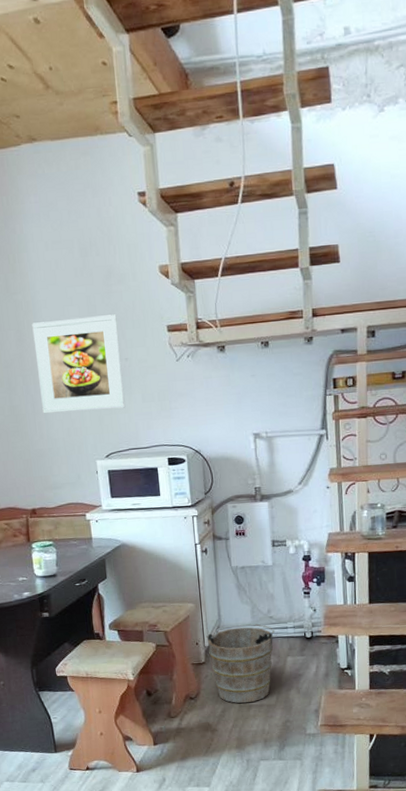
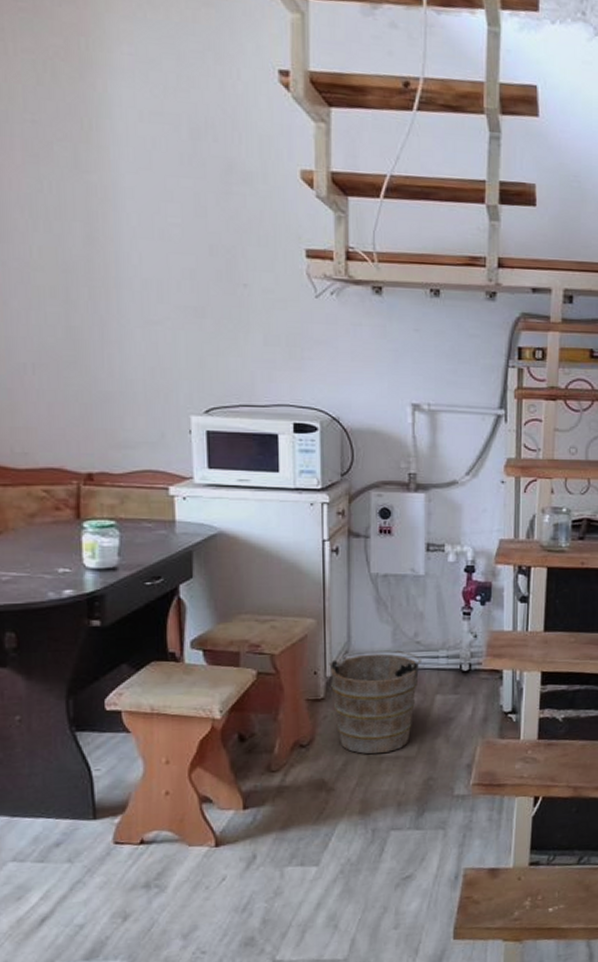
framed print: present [32,314,126,414] -> none [109,216,239,350]

